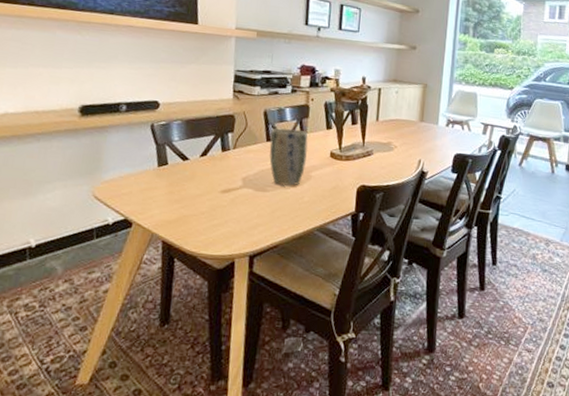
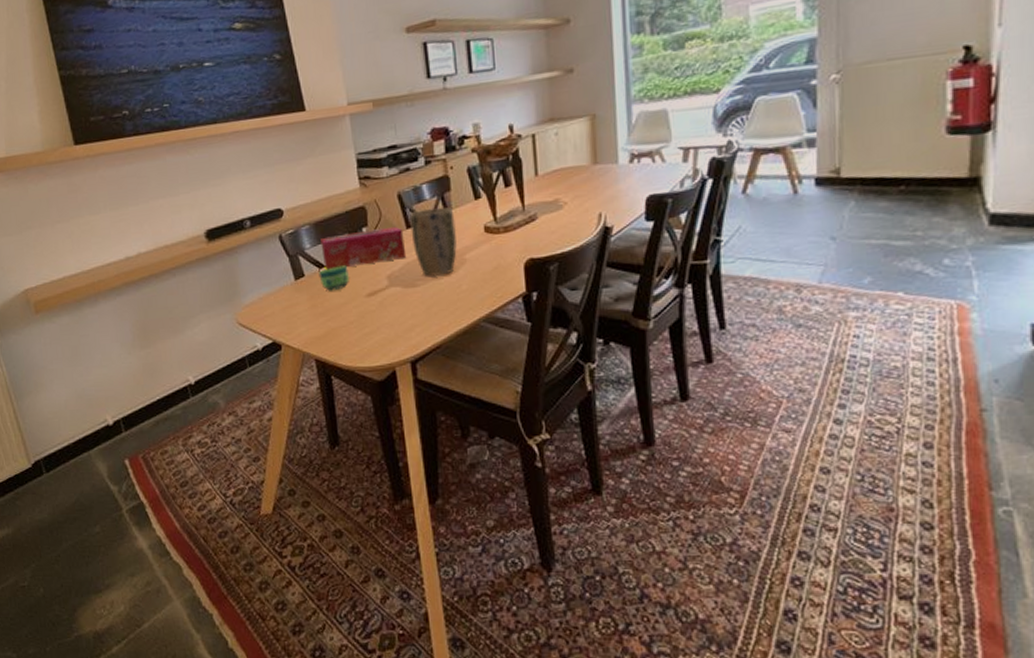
cup: none [181,161,209,183] -> present [319,265,349,291]
tissue box: none [188,134,264,166] -> present [320,226,407,270]

